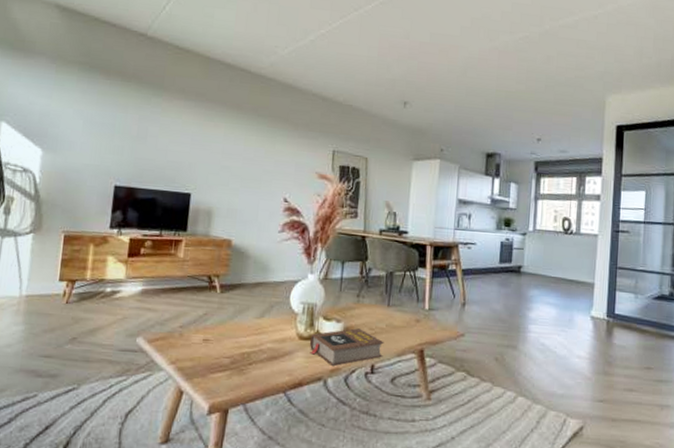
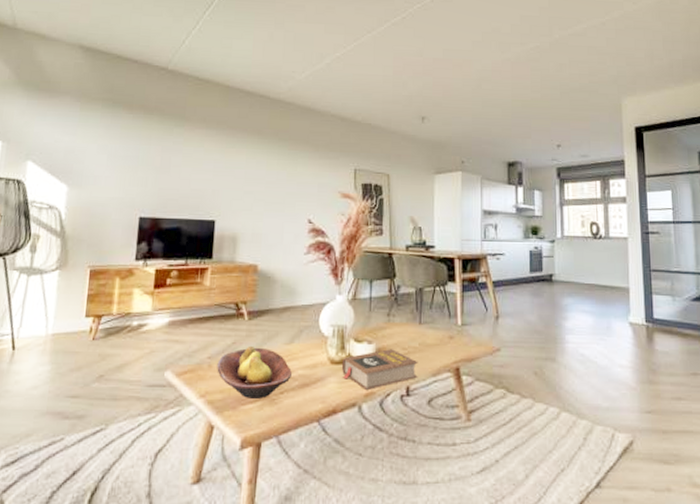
fruit bowl: none [188,317,261,368] -> present [217,345,292,399]

